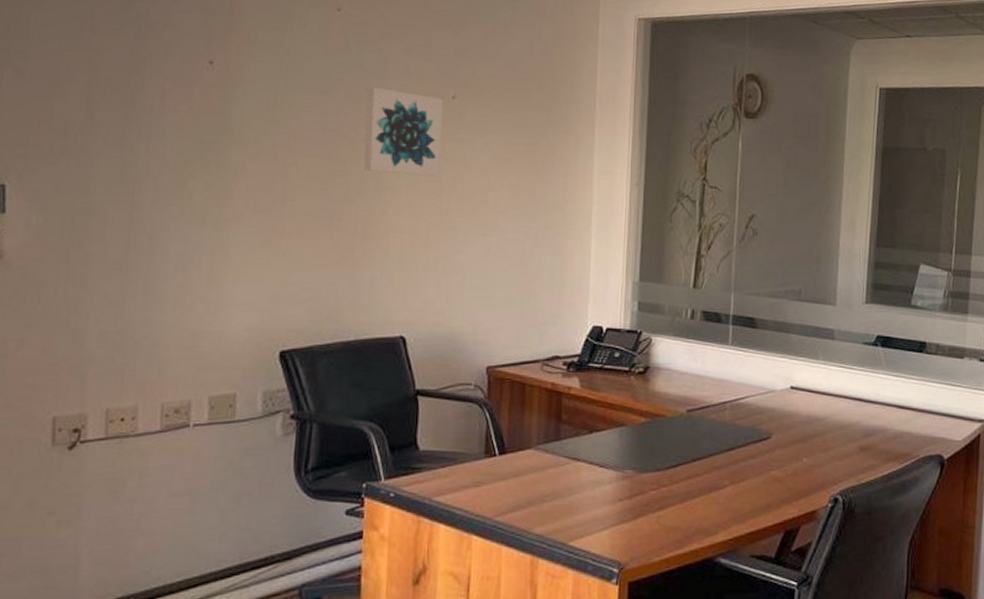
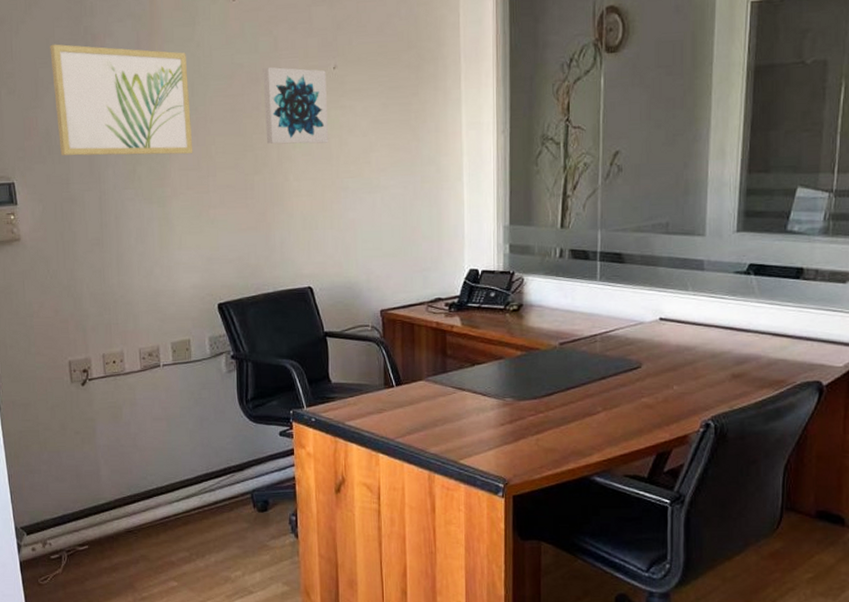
wall art: none [81,26,271,173] -> present [50,44,193,156]

